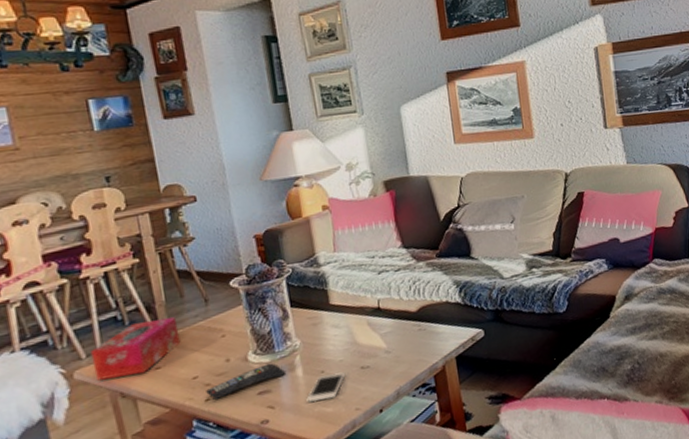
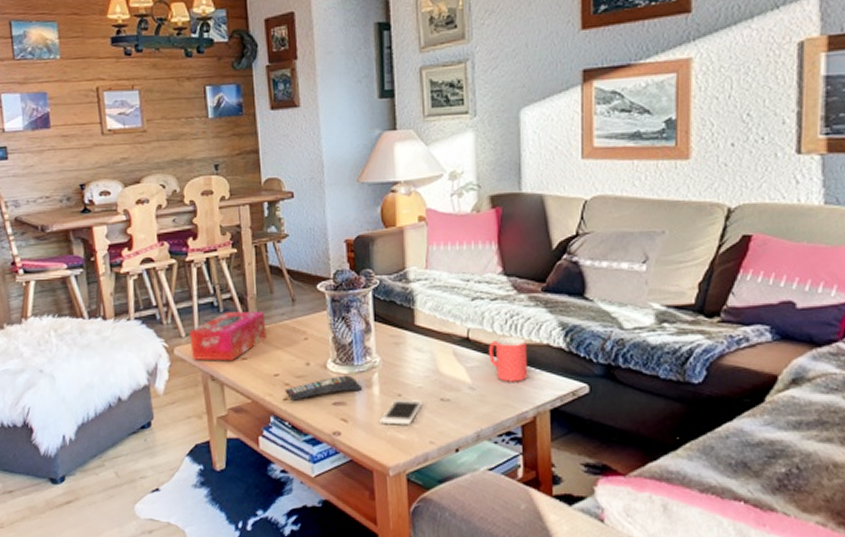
mug: none [398,299,434,341] -> present [489,338,528,382]

